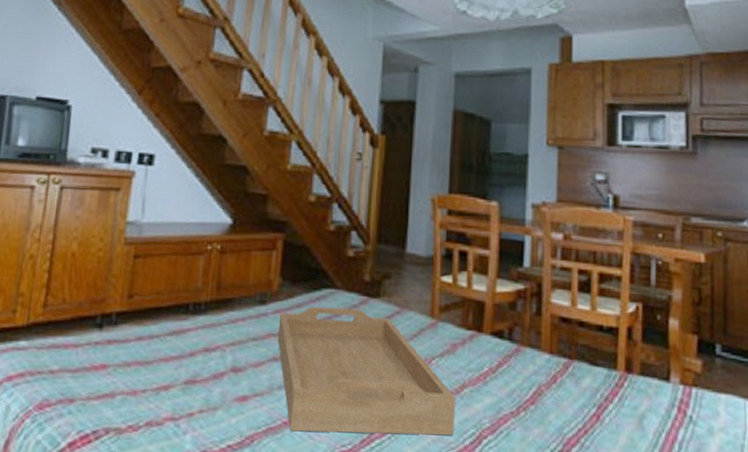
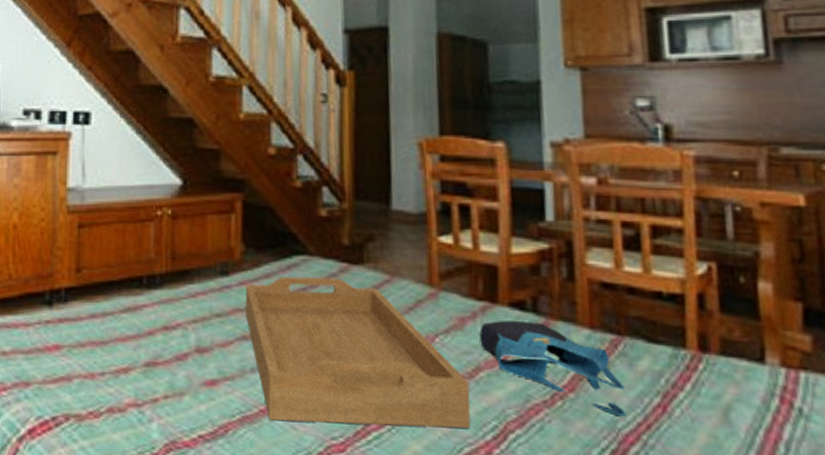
tote bag: none [467,346,571,424] -> present [479,320,627,417]

